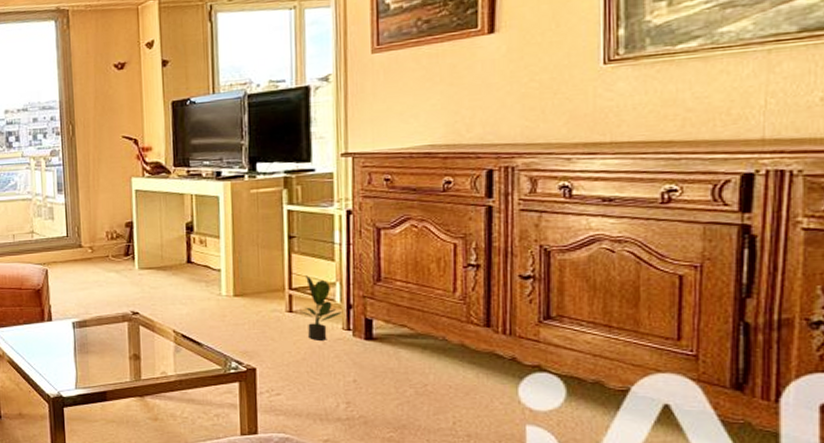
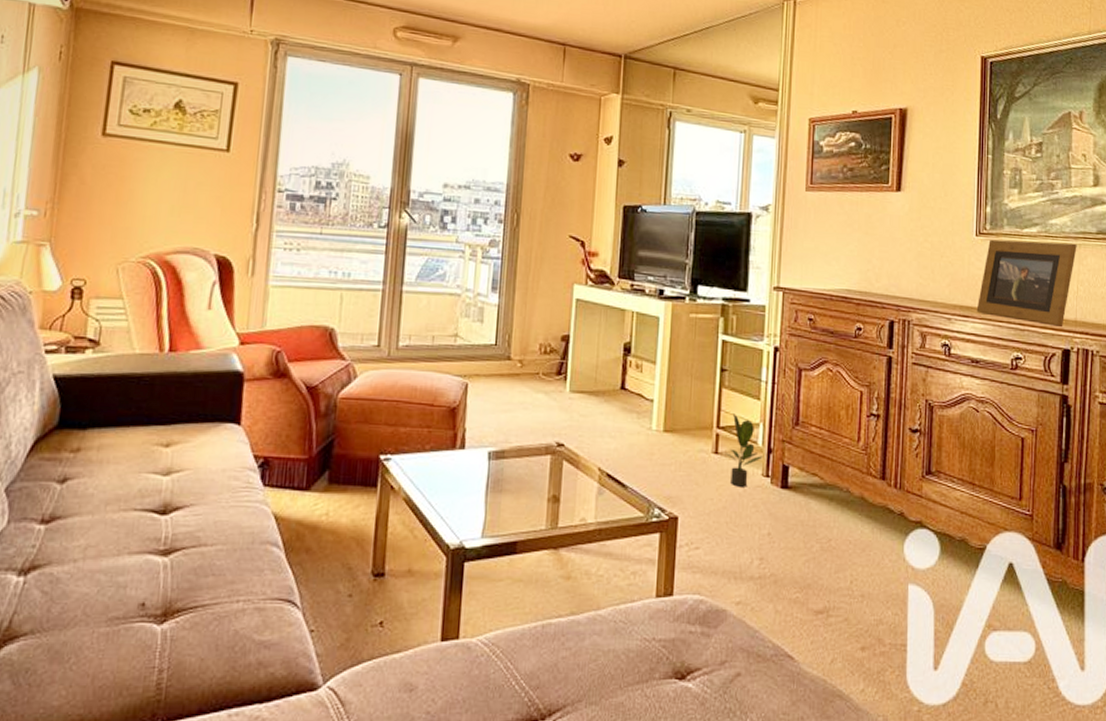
picture frame: none [607,49,765,150] -> present [976,239,1077,328]

